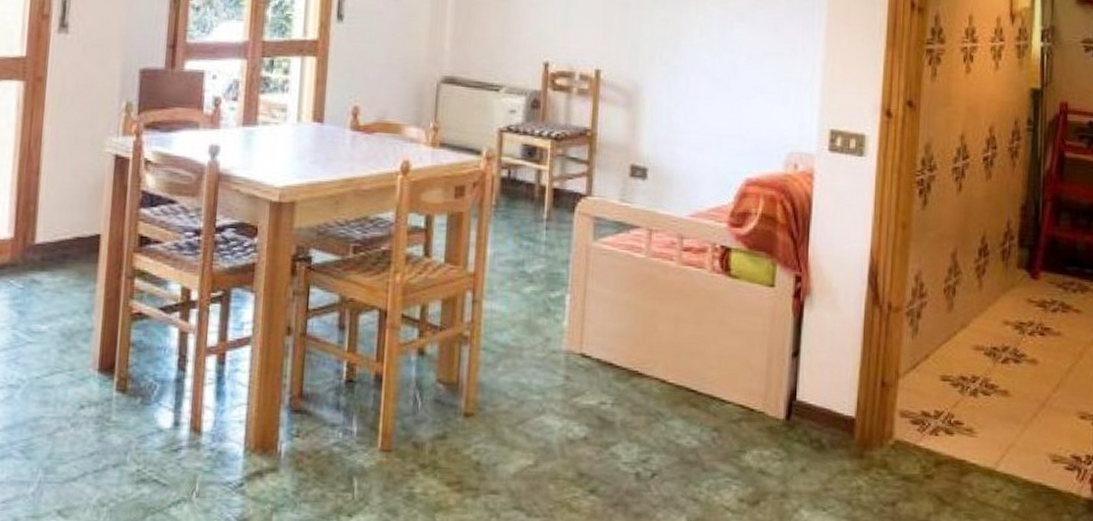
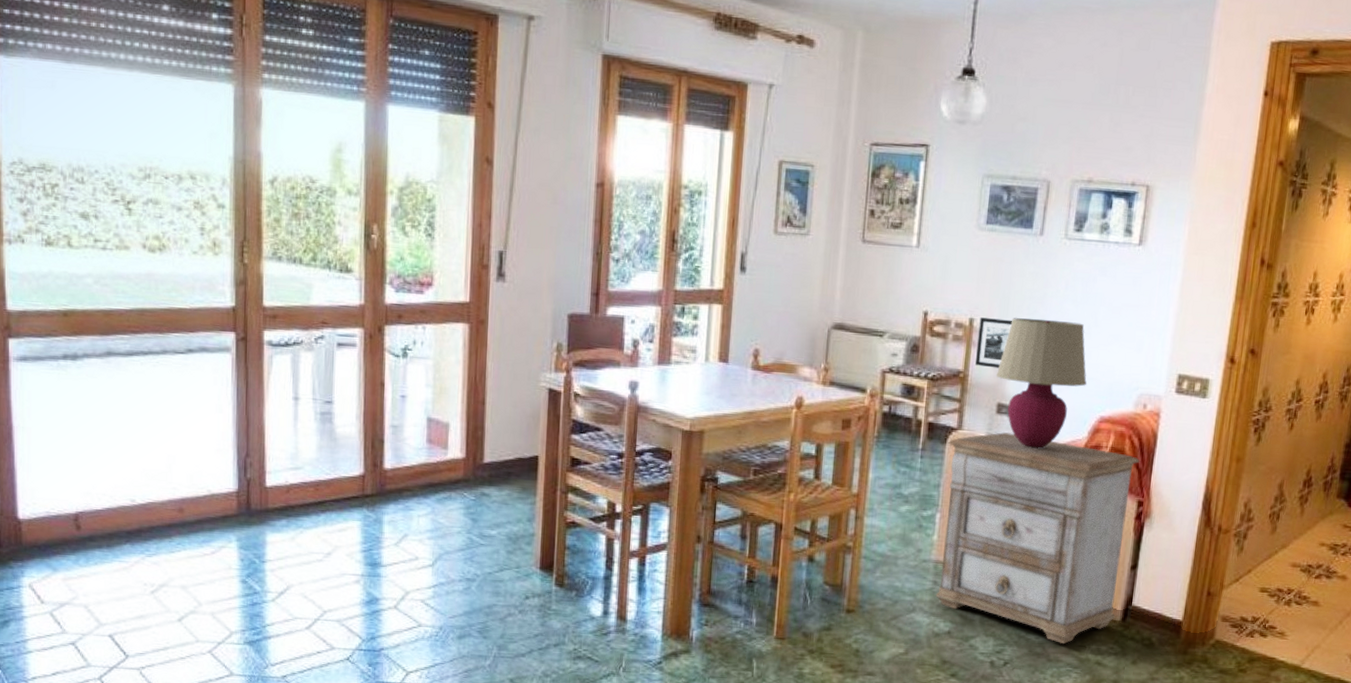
nightstand: none [568,197,795,450] -> present [935,431,1140,645]
picture frame: none [604,69,644,126] -> present [975,317,1013,369]
table lamp: none [627,69,729,216] -> present [995,318,1087,448]

